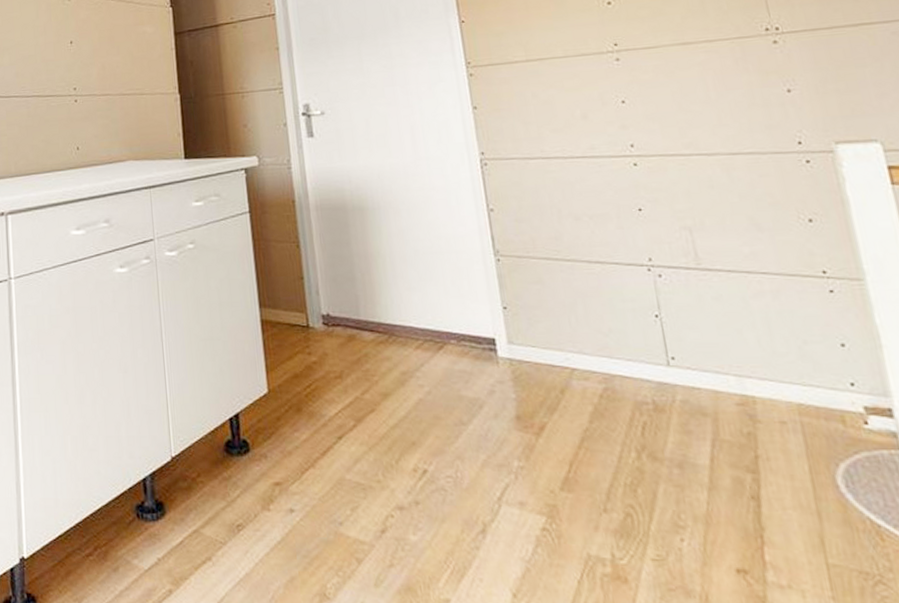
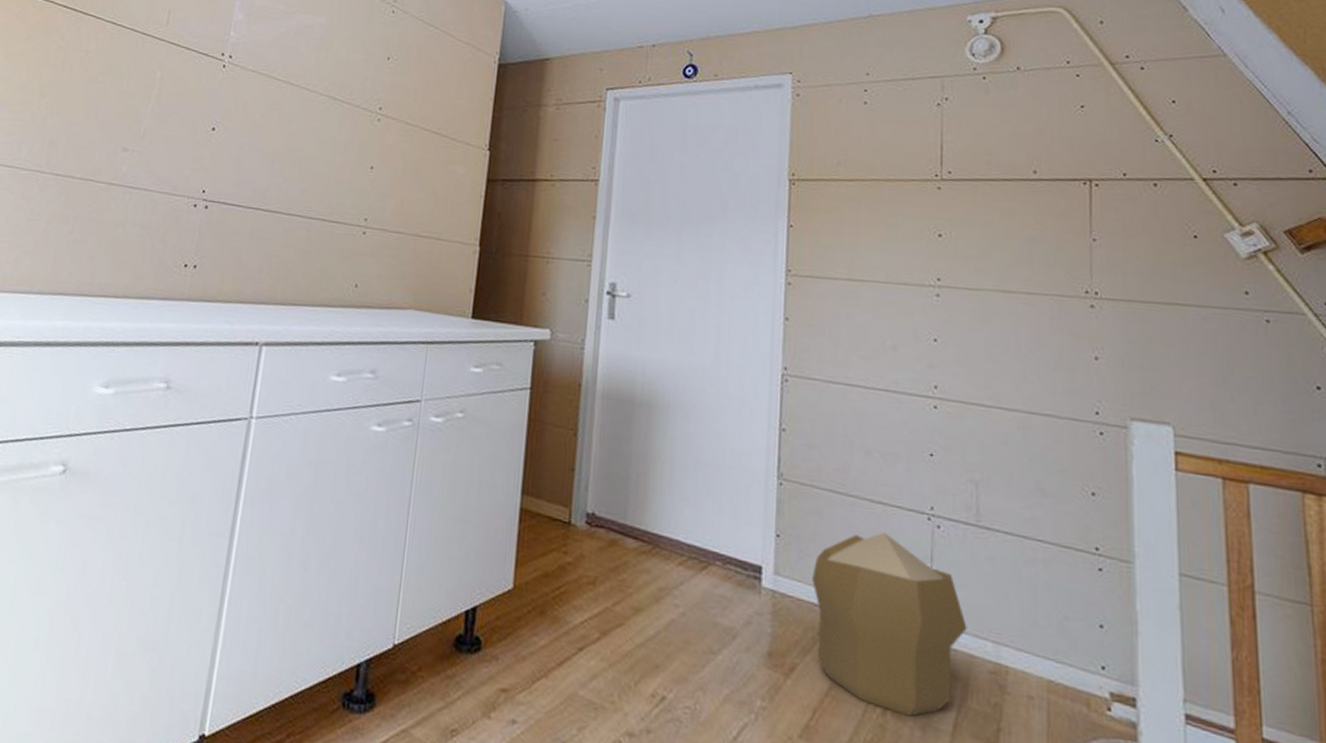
pouf: none [544,289,707,456] -> present [812,532,967,717]

